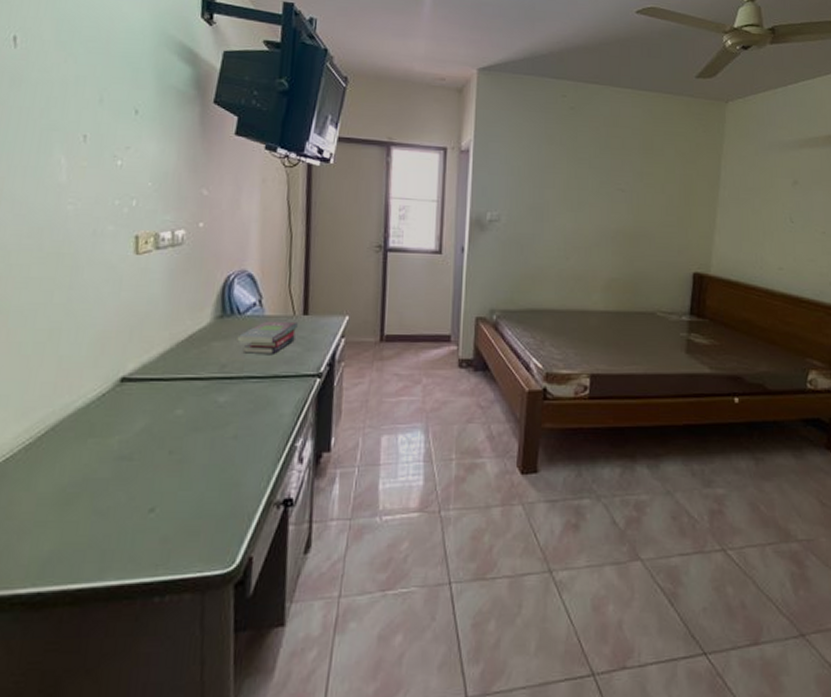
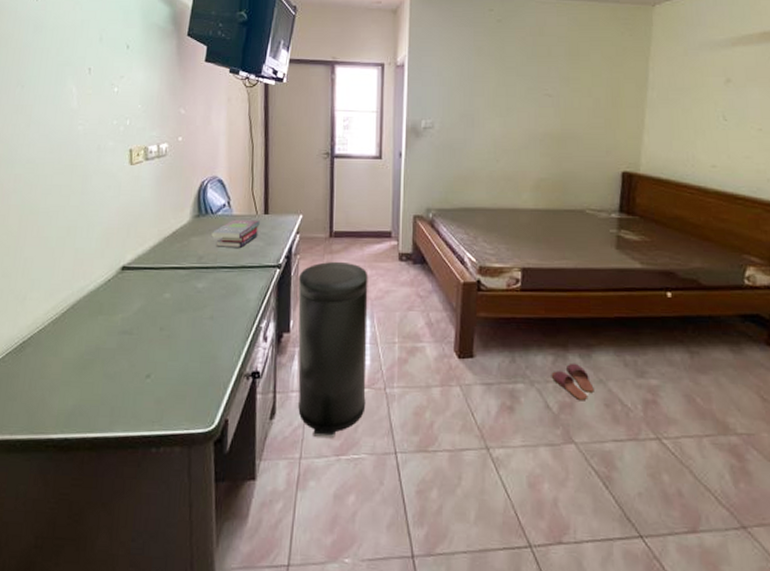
pedal bin: none [338,369,424,572] -> present [298,261,368,439]
slippers: none [619,474,661,515] -> present [552,363,594,401]

